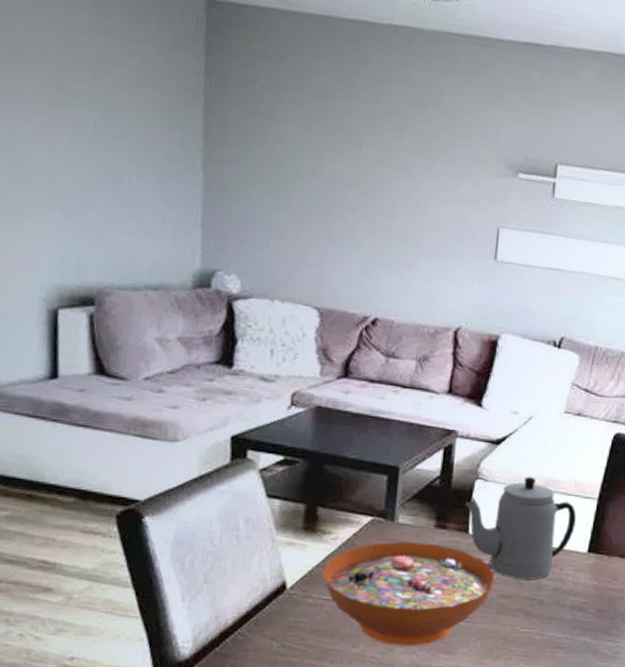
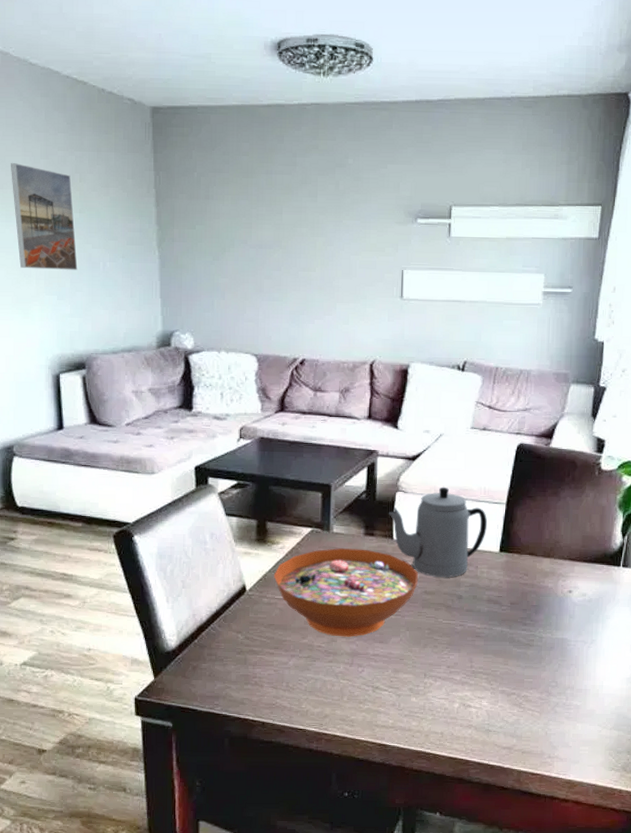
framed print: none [10,38,94,183] -> present [11,163,78,270]

